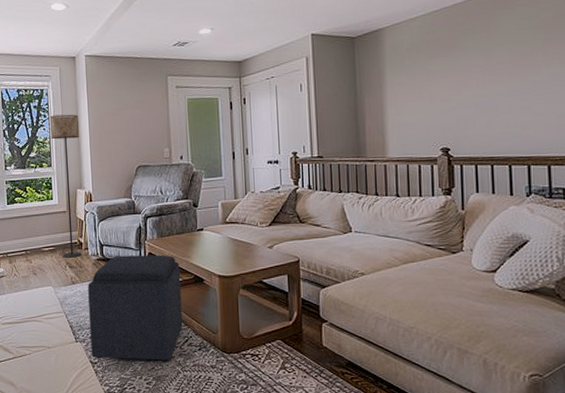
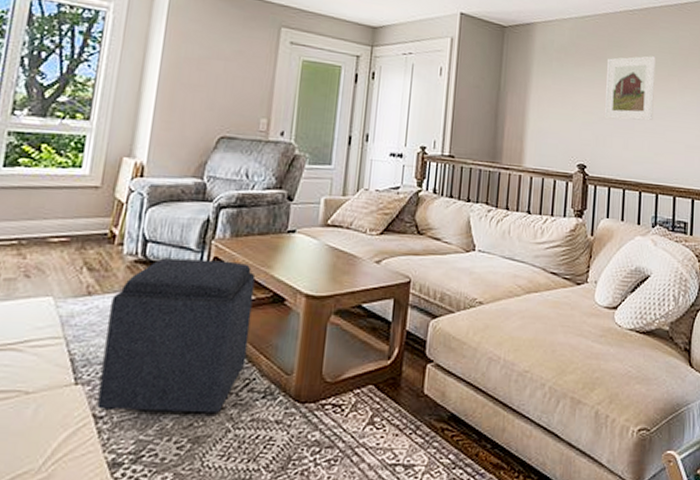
floor lamp: present [49,114,82,258] -> none [80,48,147,256]
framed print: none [460,35,517,104] -> present [603,55,656,121]

